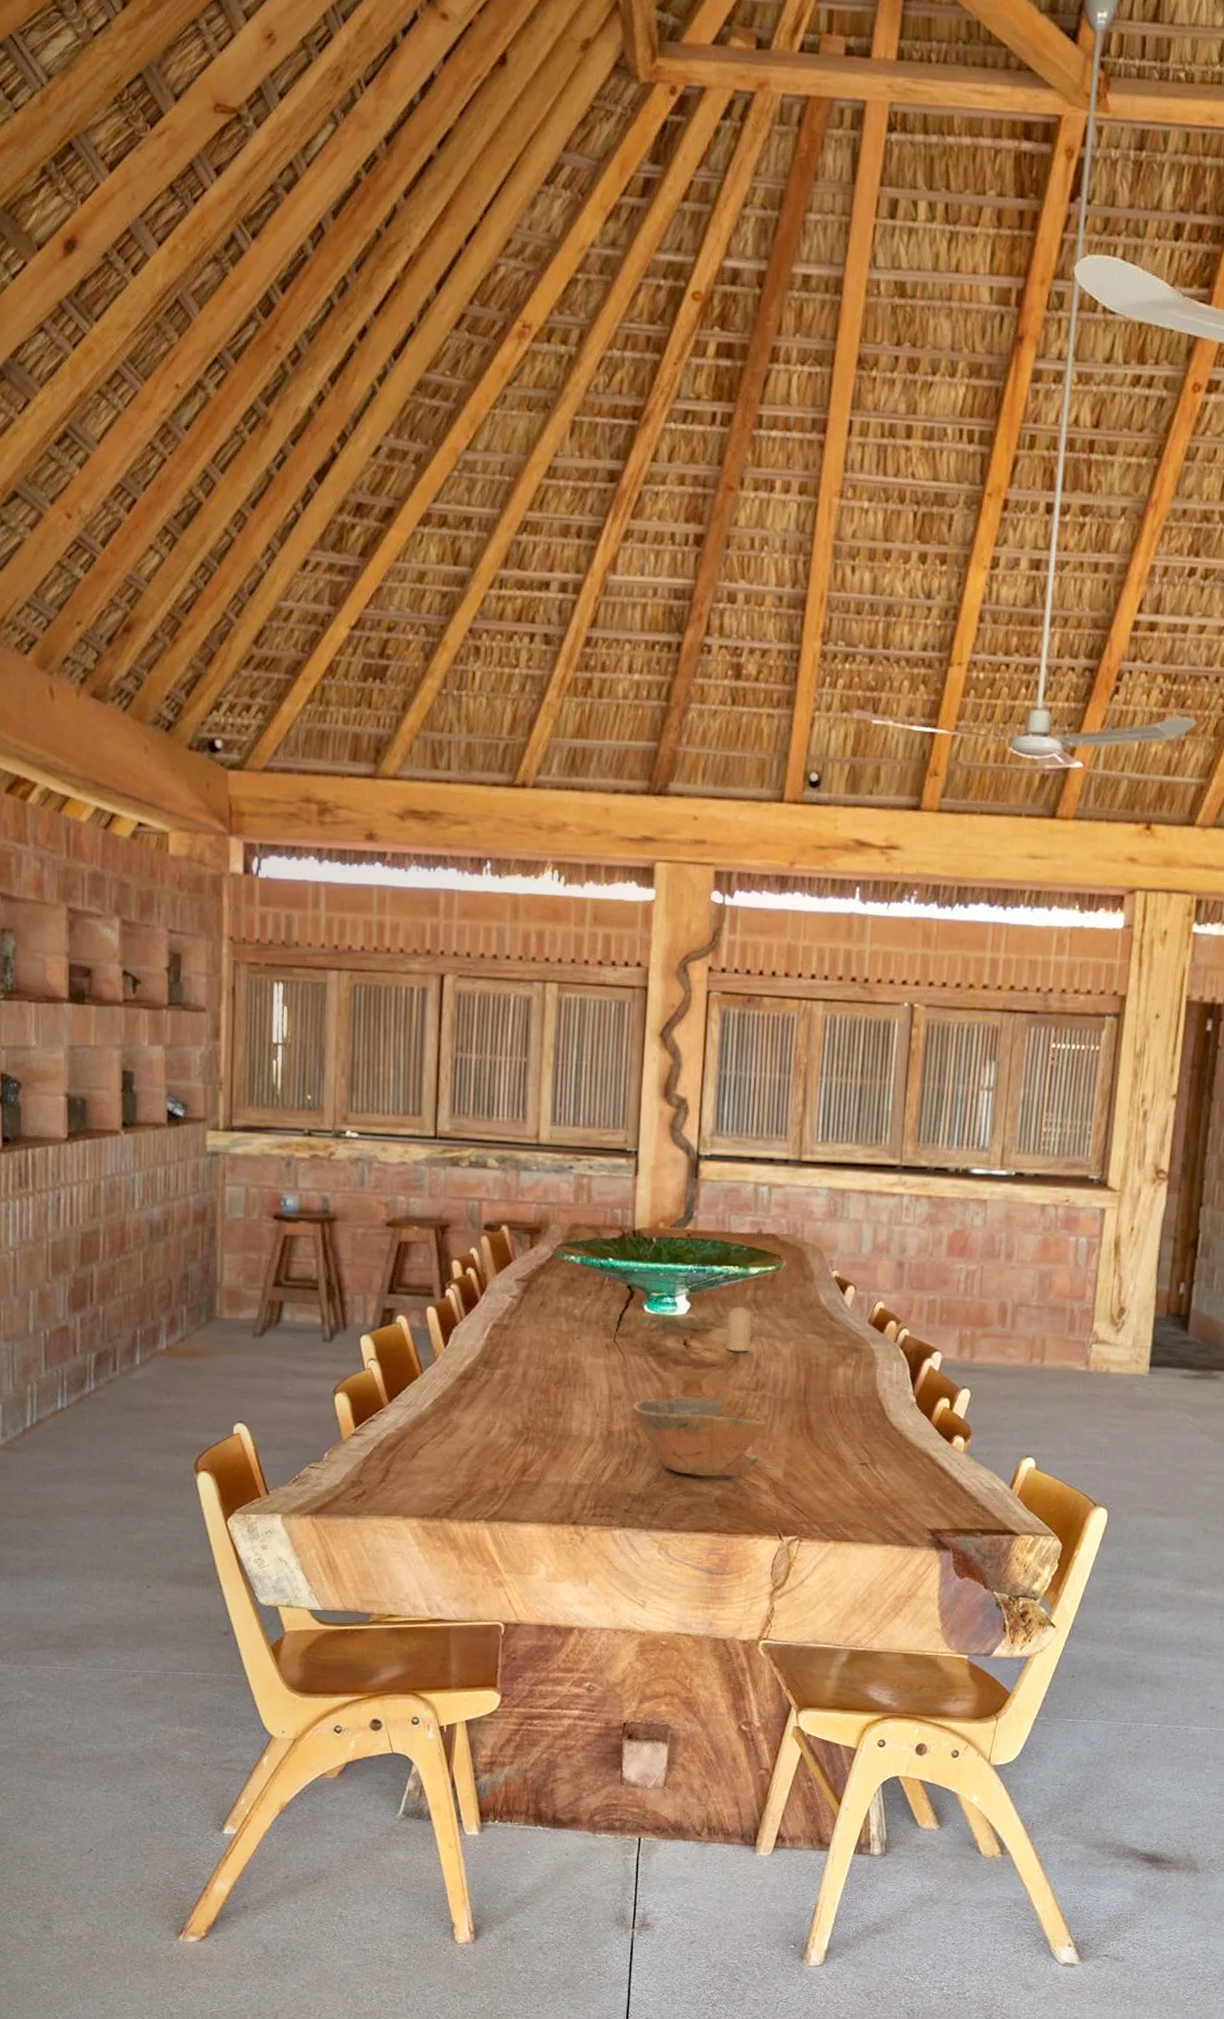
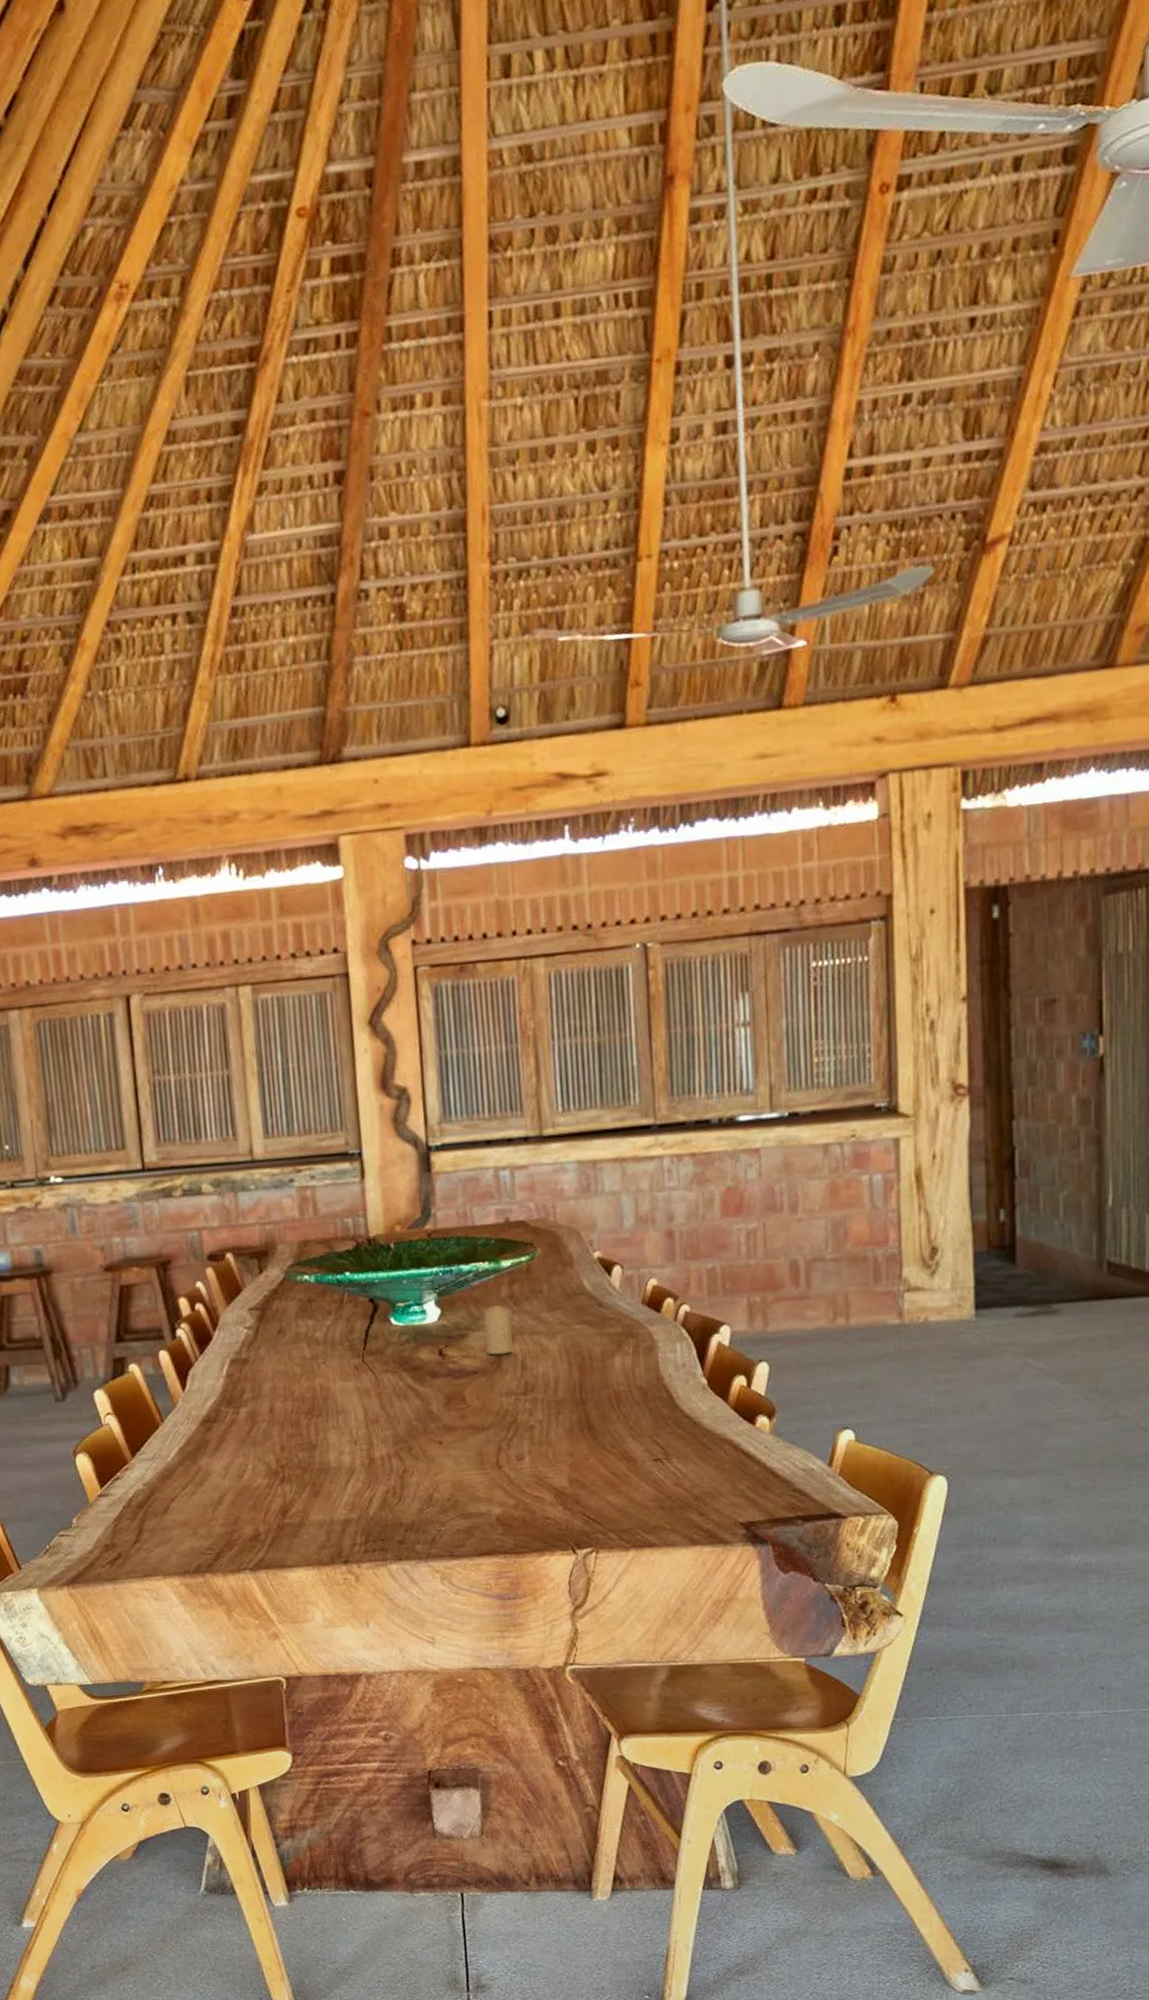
bowl: present [632,1397,768,1477] -> none [391,1407,544,1496]

